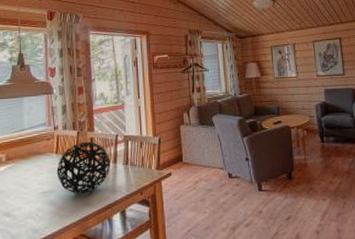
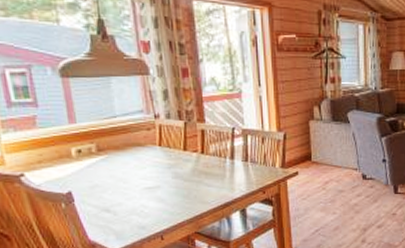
decorative orb: present [56,141,110,194] -> none [161,133,227,191]

